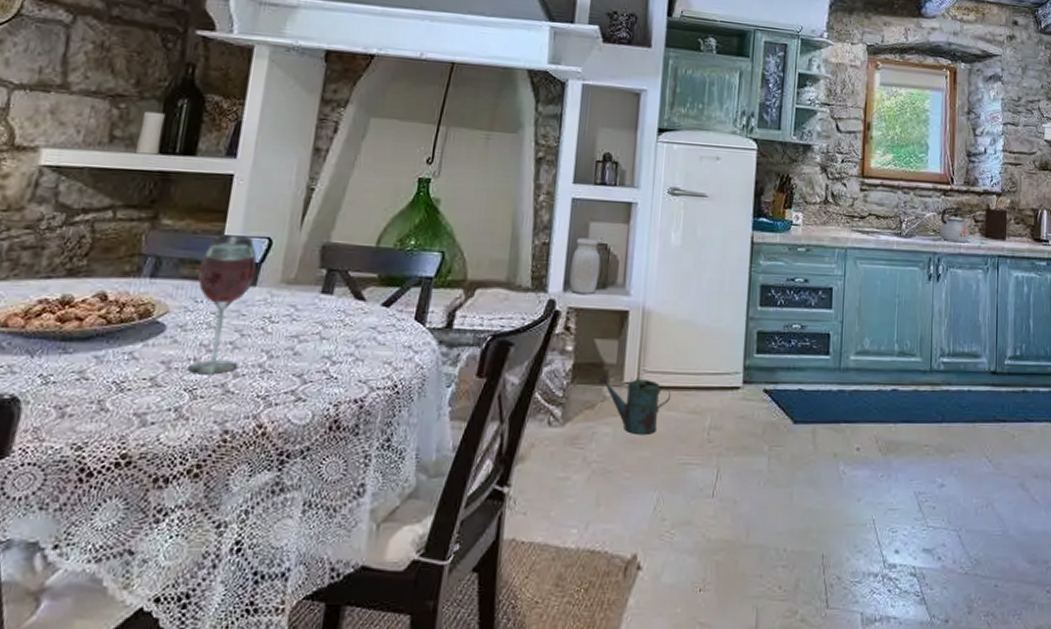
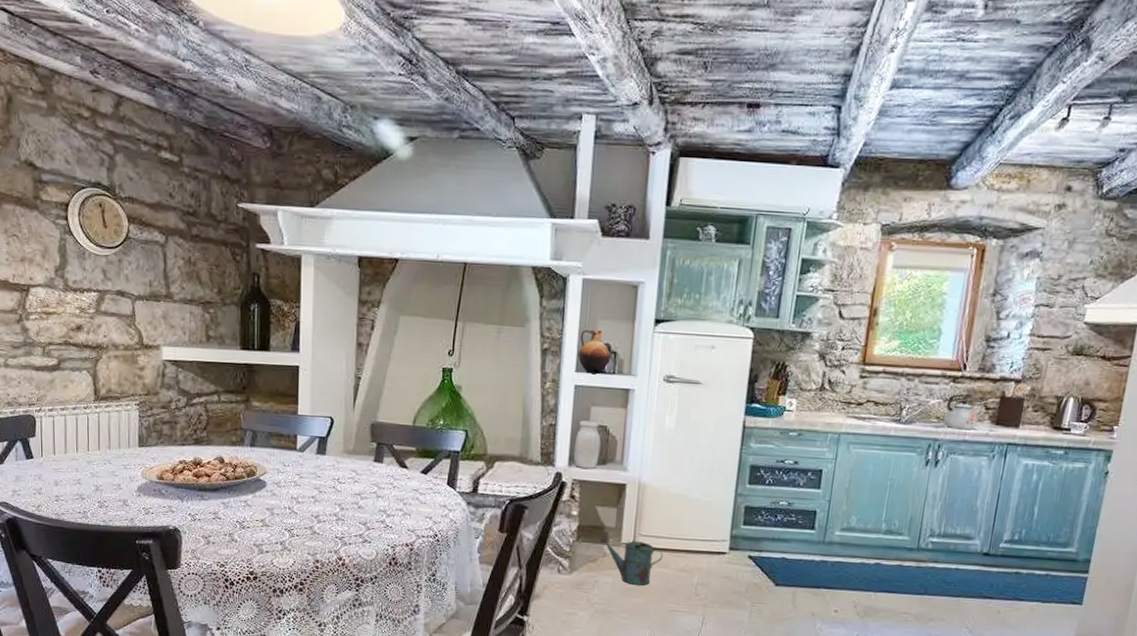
candle: present [133,111,166,155] -> none [224,315,245,351]
wineglass: present [188,235,257,375] -> none [284,414,324,520]
ceramic pitcher: none [576,136,612,185] -> present [578,328,611,374]

